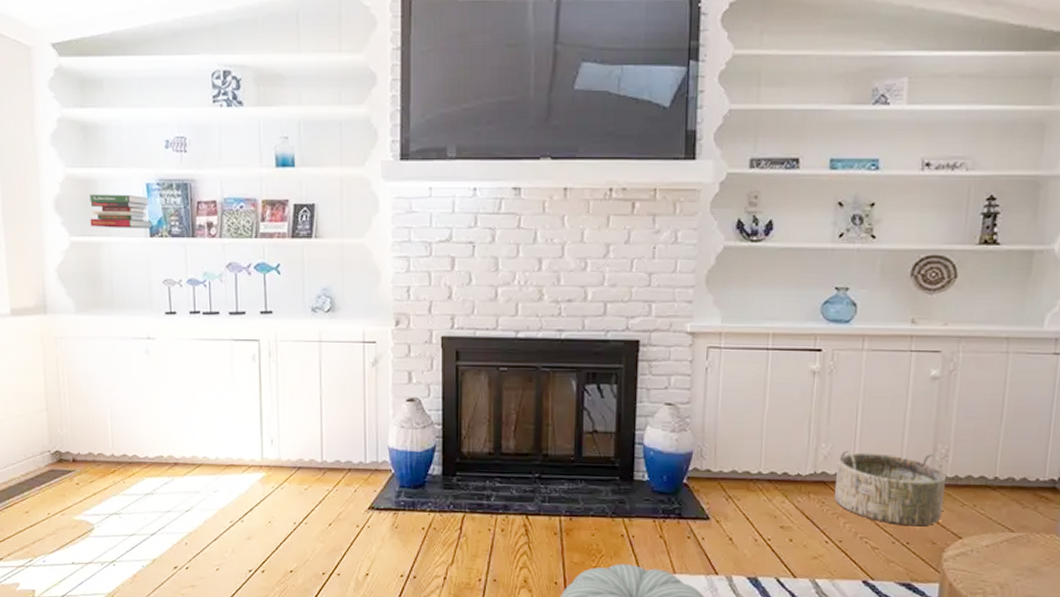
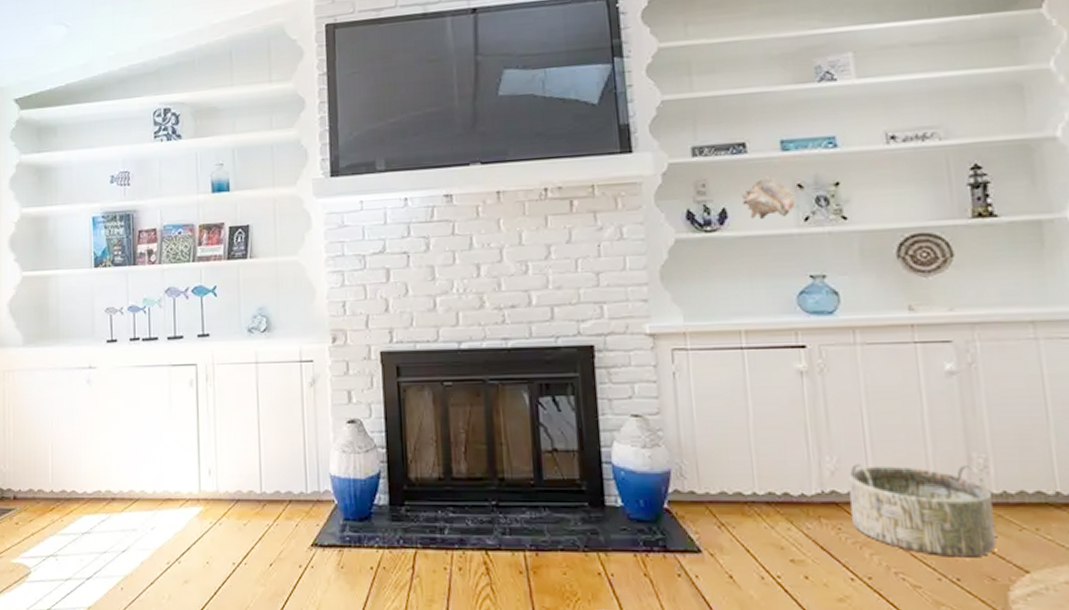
books: present [90,194,151,229] -> none [40,229,96,262]
seashell: none [787,192,834,233] -> present [741,176,795,219]

